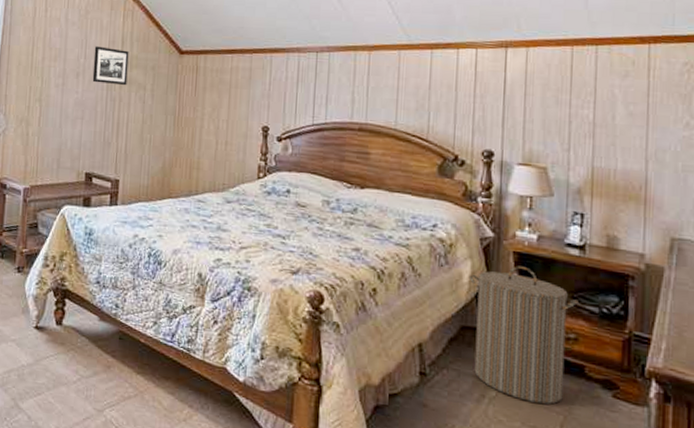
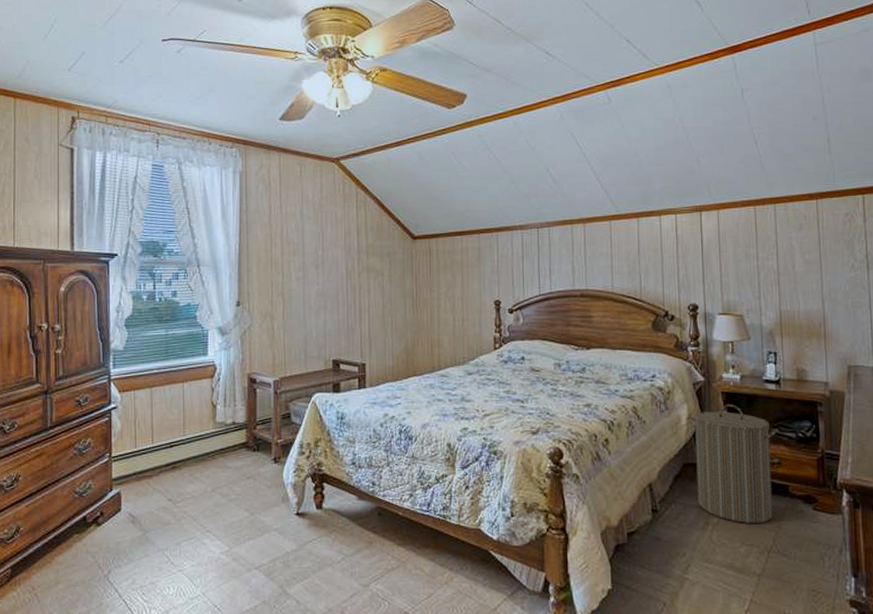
picture frame: present [92,46,129,86] -> none [331,238,365,274]

